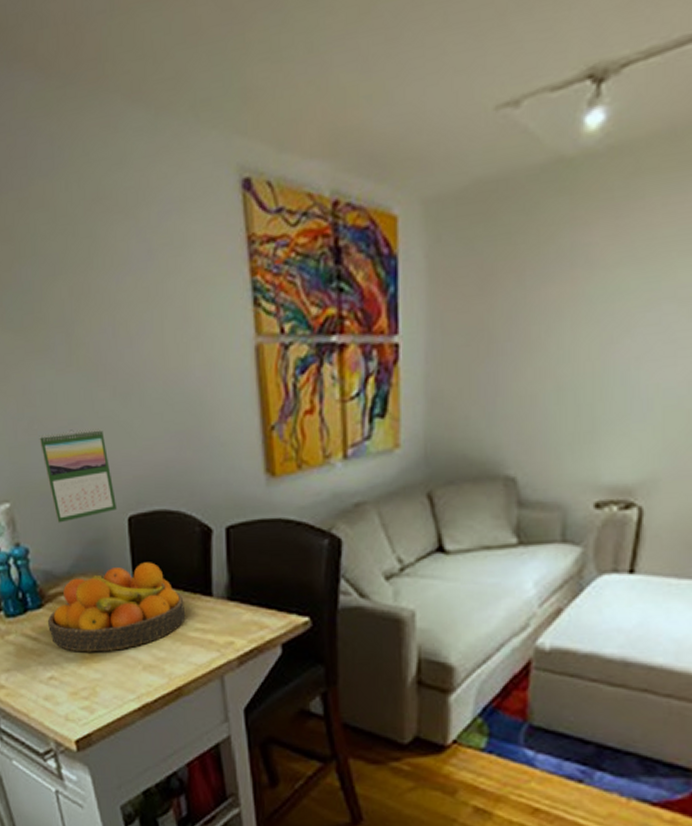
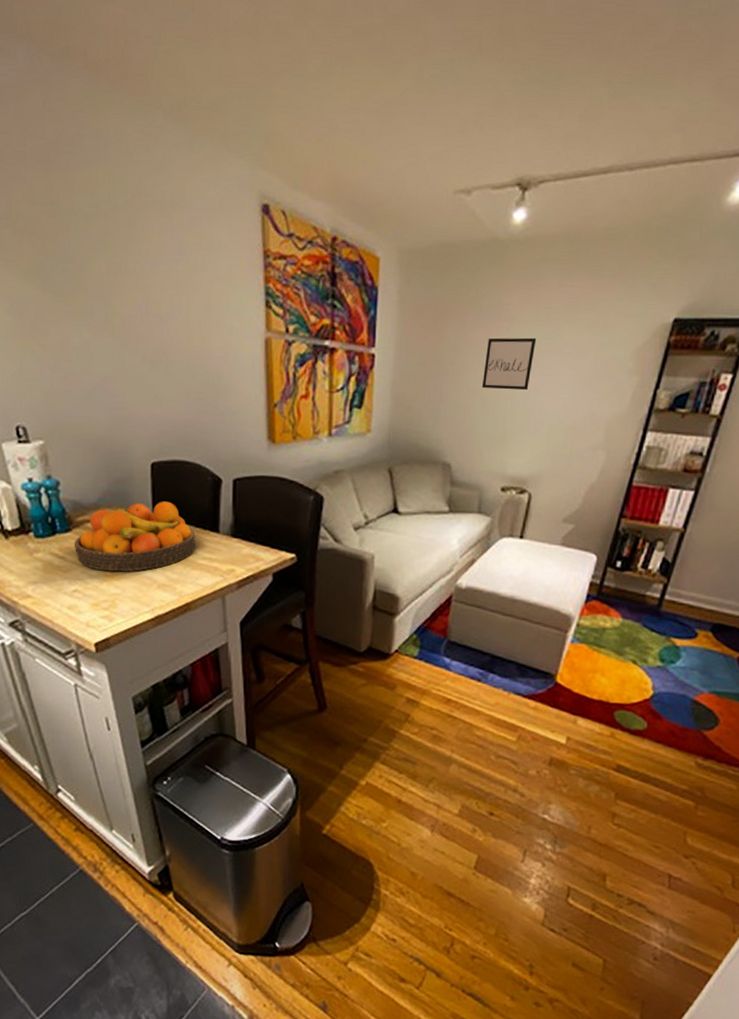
calendar: present [39,428,118,523] -> none [74,385,142,462]
wall art: none [554,284,634,367] -> present [481,337,537,391]

